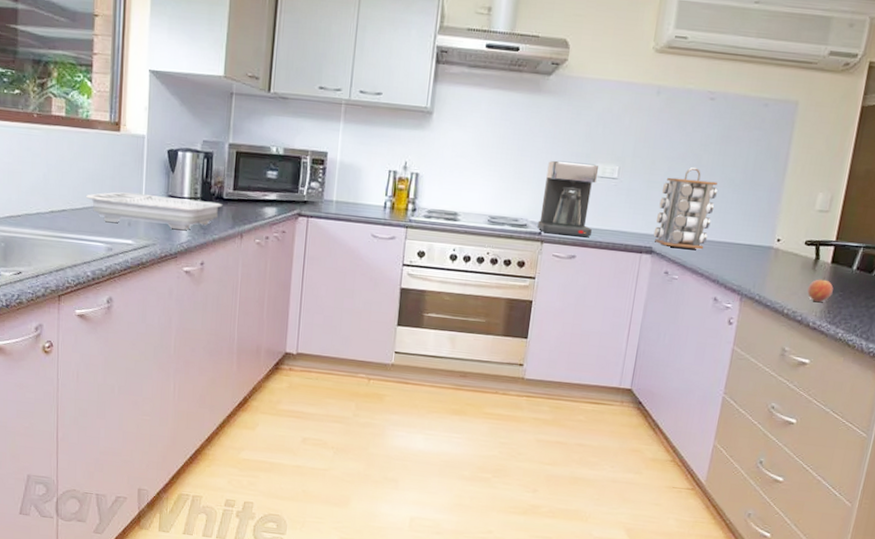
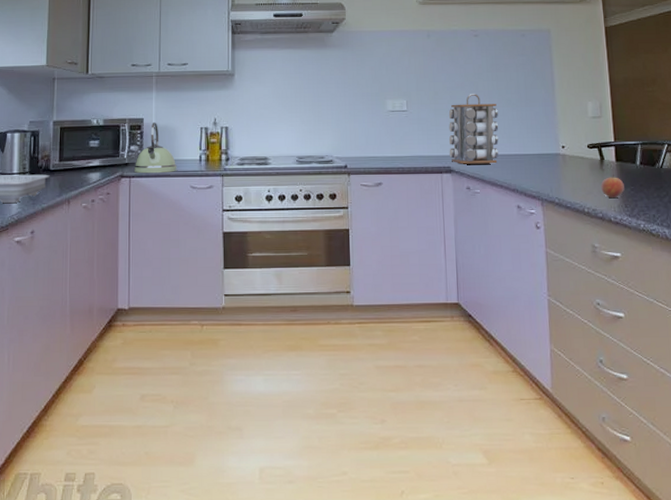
kettle: none [312,157,360,218] -> present [134,121,178,174]
coffee maker: present [537,160,599,238] -> none [342,101,393,166]

